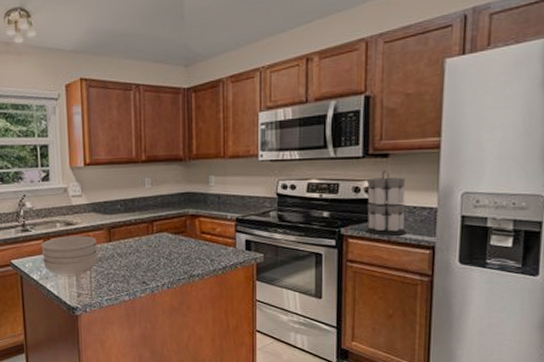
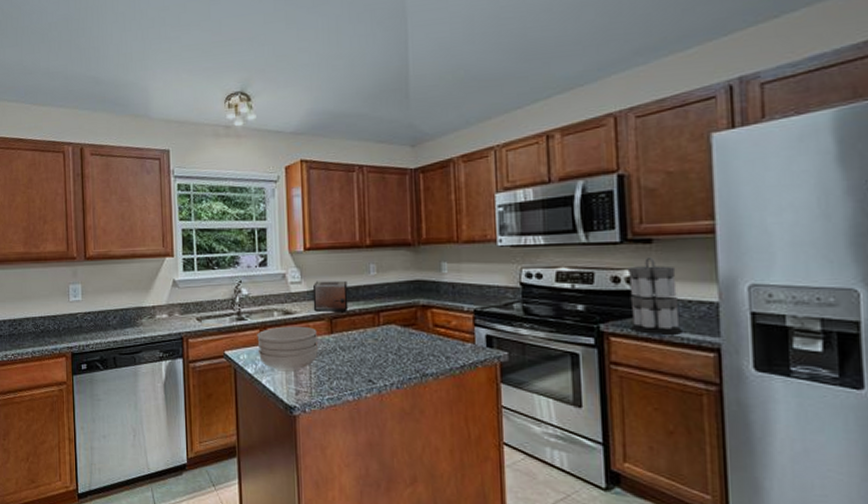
toaster: none [92,193,127,222] -> present [312,280,351,312]

